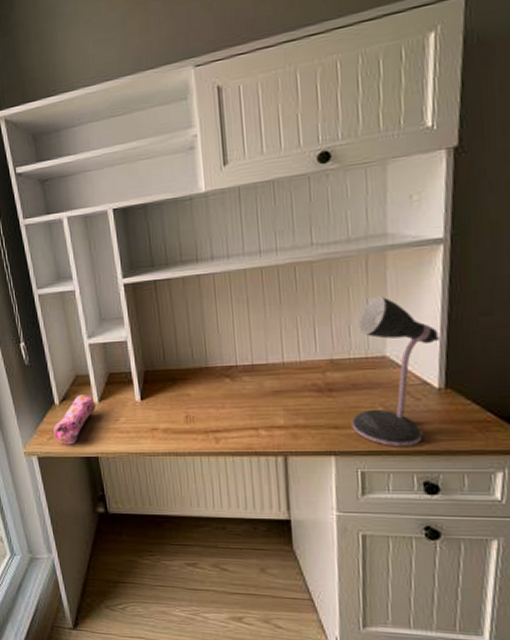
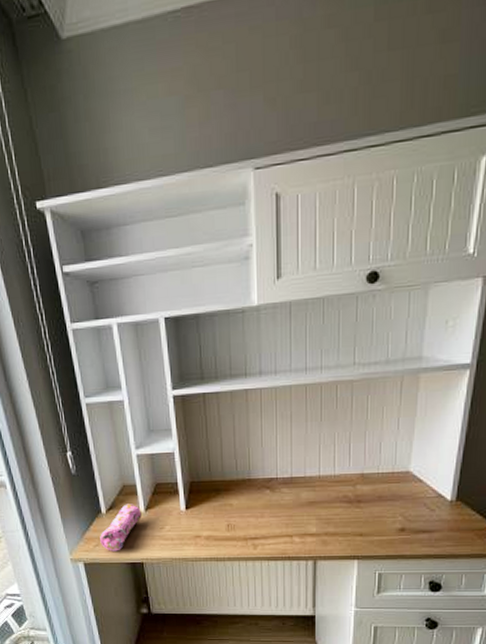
desk lamp: present [351,296,439,446] -> none [374,416,456,551]

